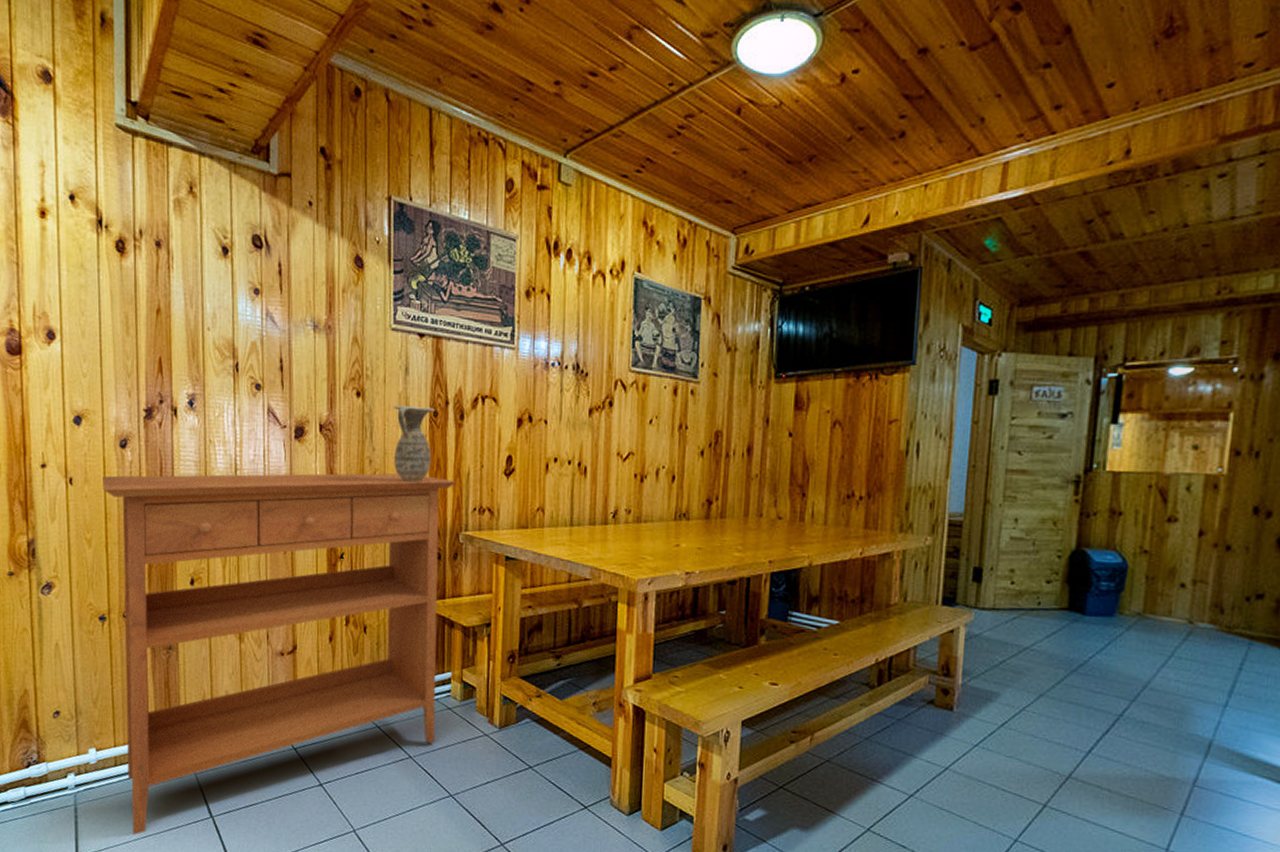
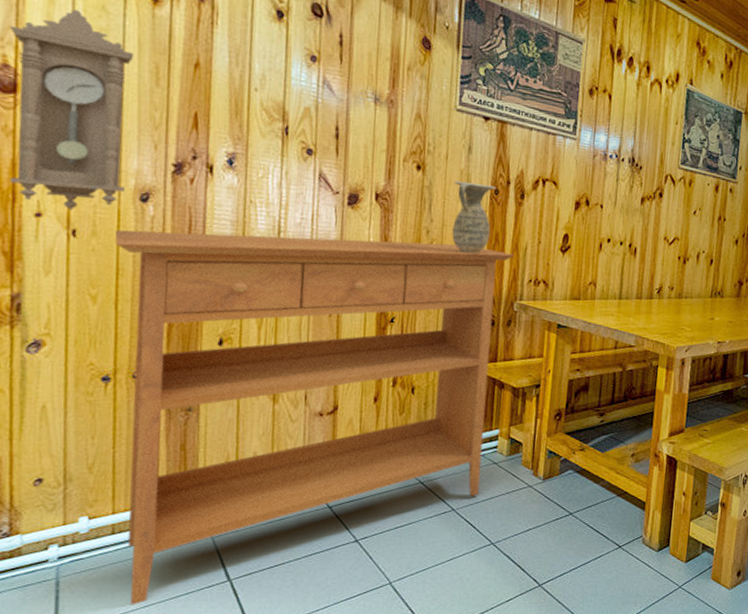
pendulum clock: none [14,270,108,460] -> present [9,9,133,211]

